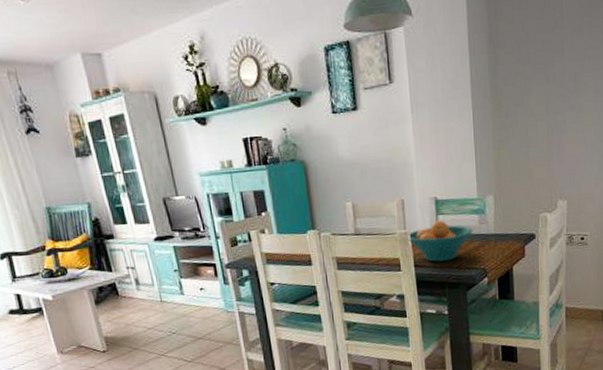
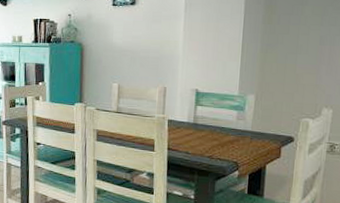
fruit bowl: present [408,220,473,262] -> none [165,110,229,149]

